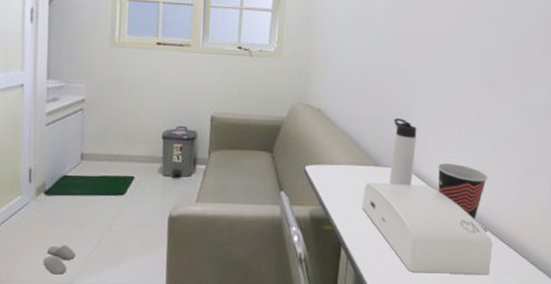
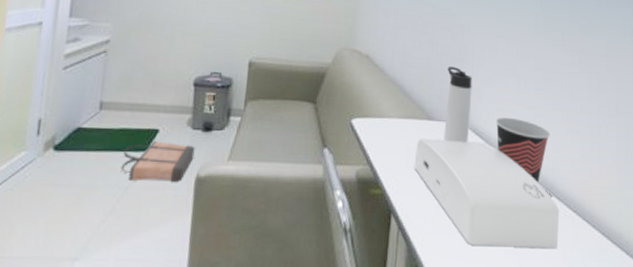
slippers: present [43,244,75,275] -> none [43,211,83,249]
shopping bag: none [103,186,167,221] -> present [121,141,195,182]

